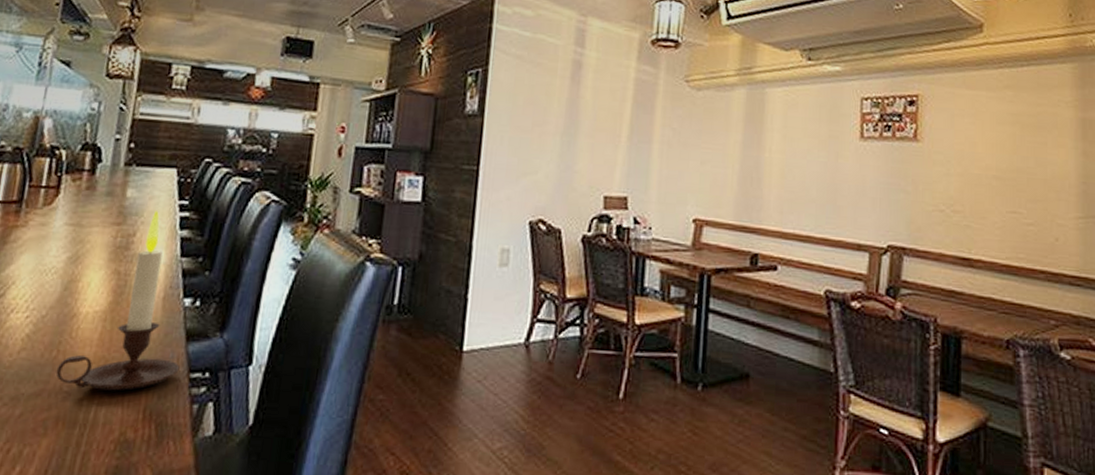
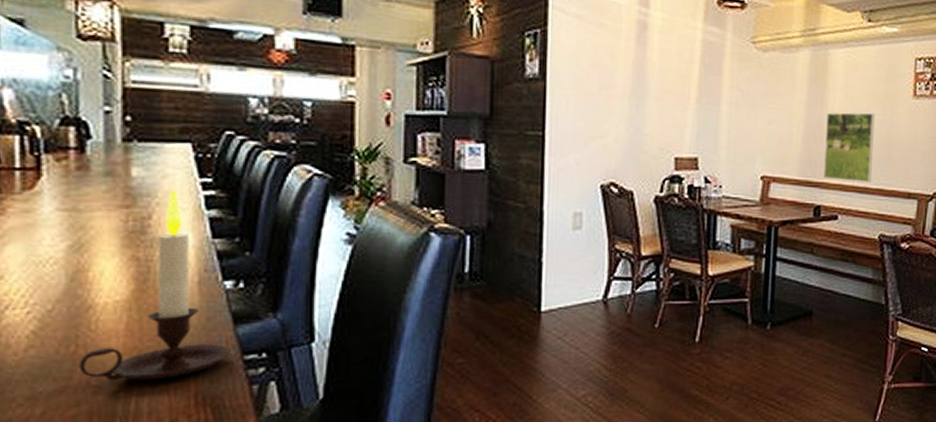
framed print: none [761,153,817,230] -> present [824,112,875,182]

